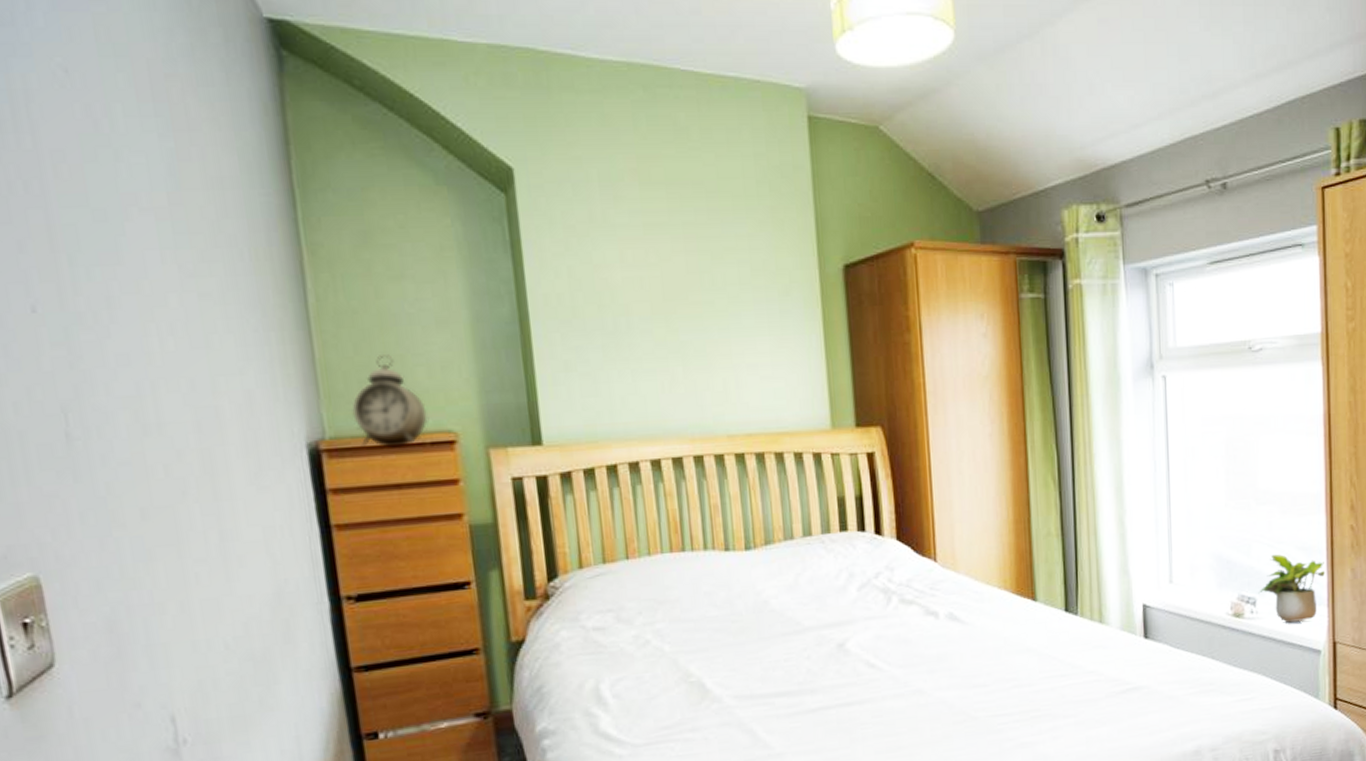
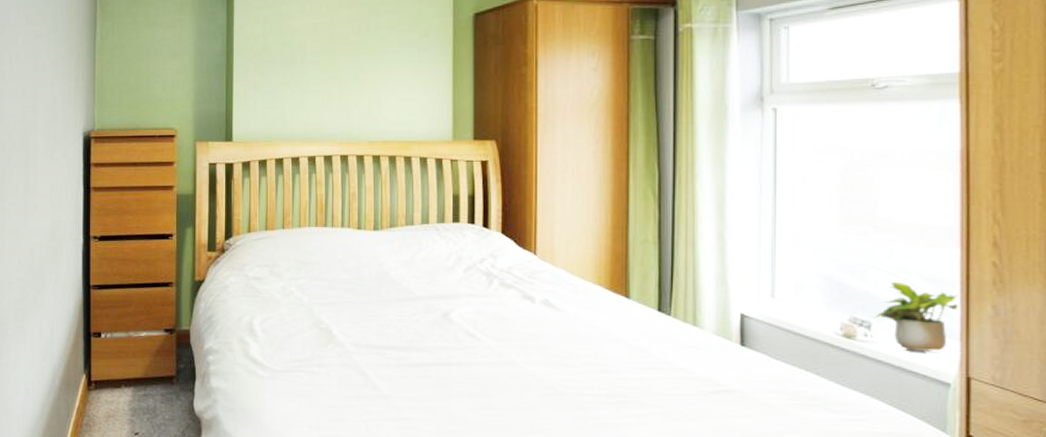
alarm clock: present [351,354,428,448] -> none [113,75,159,138]

